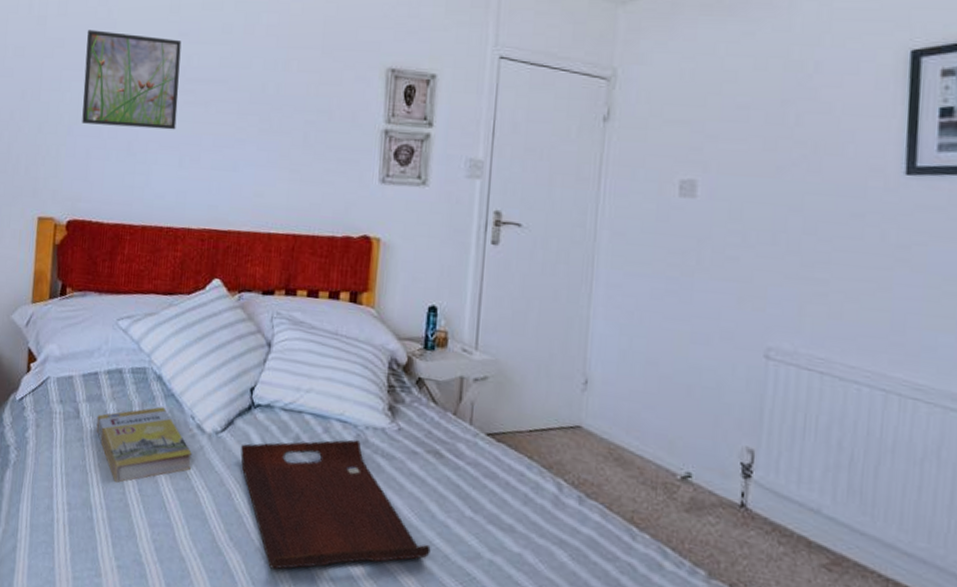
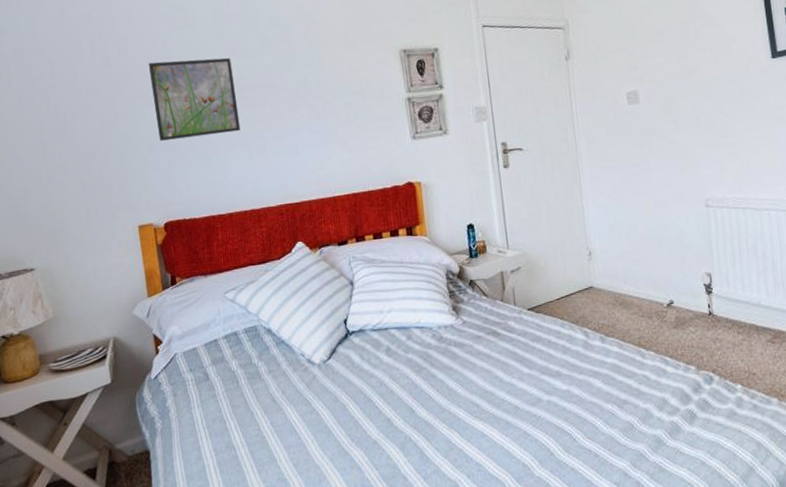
book: present [96,407,192,483] -> none [224,353,309,422]
serving tray: present [240,439,431,570] -> none [346,339,505,454]

